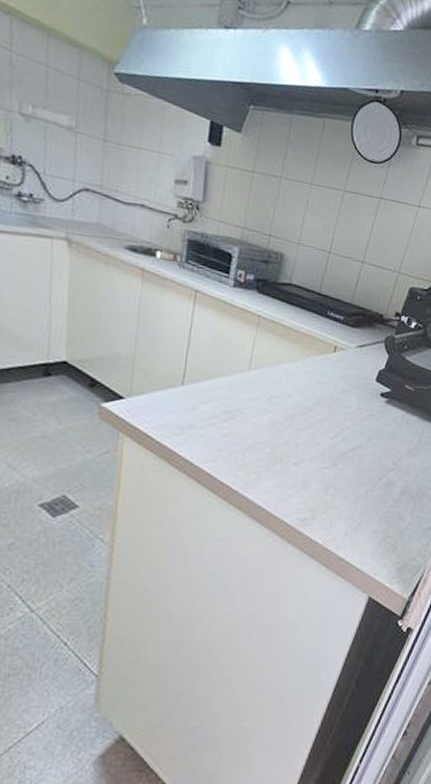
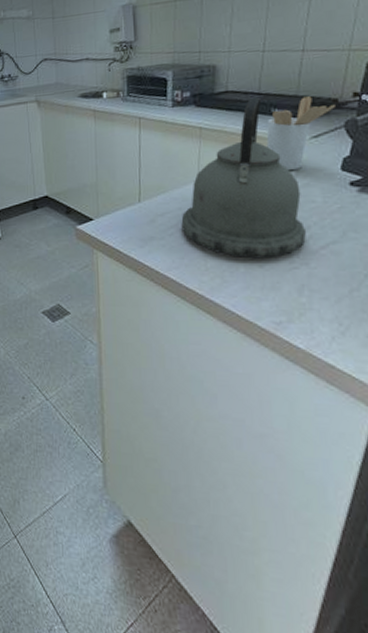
kettle: none [224,296,341,458] -> present [181,97,307,259]
utensil holder: none [318,306,380,375] -> present [266,96,335,171]

